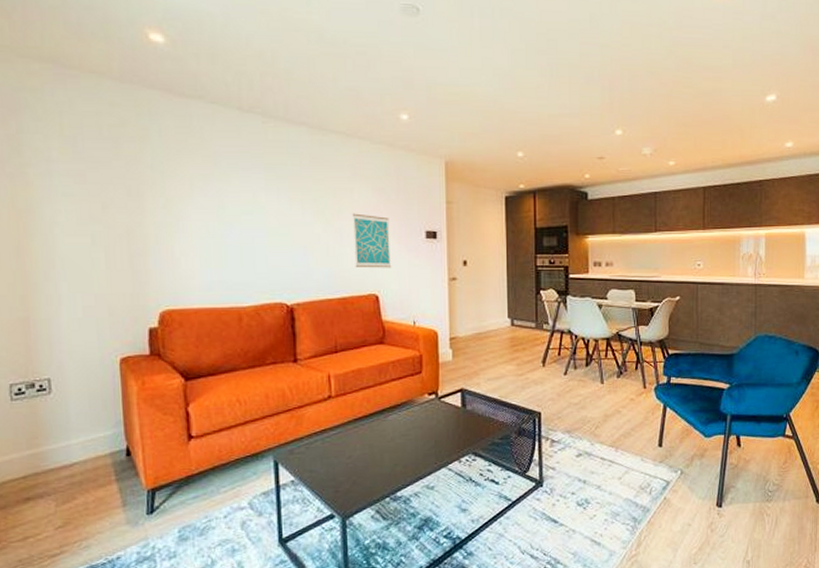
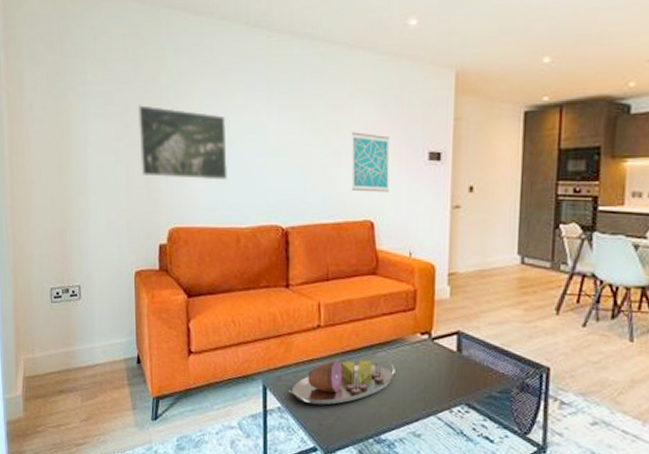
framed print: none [117,183,226,261] -> present [137,104,228,181]
serving tray: none [301,423,407,473] -> present [288,360,395,405]

